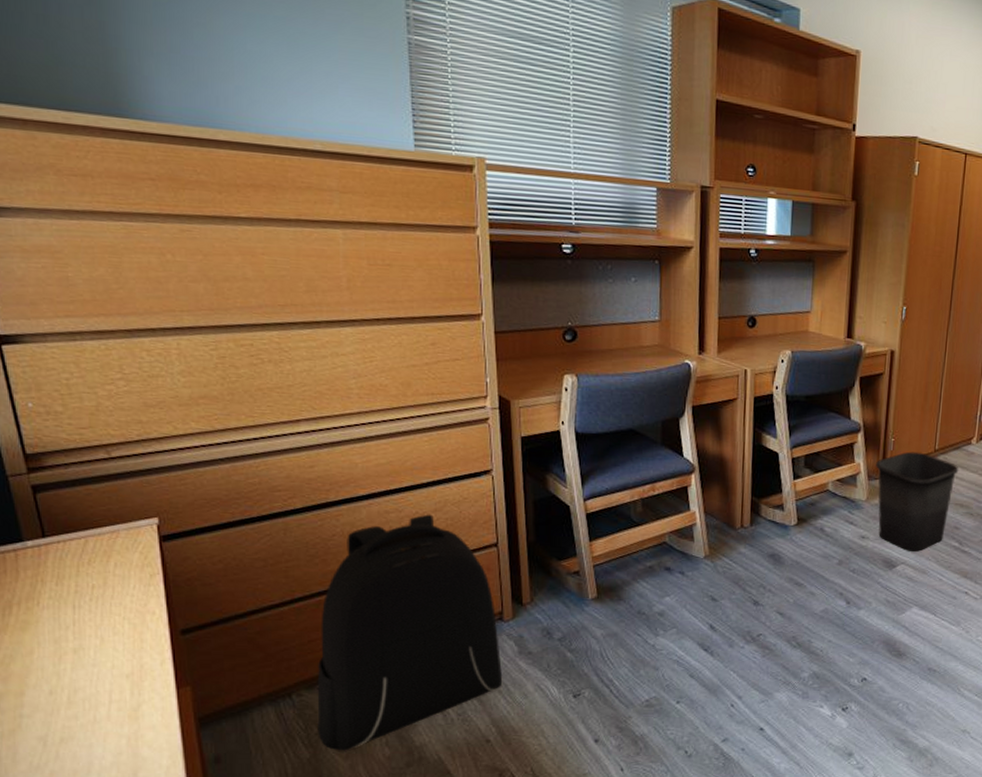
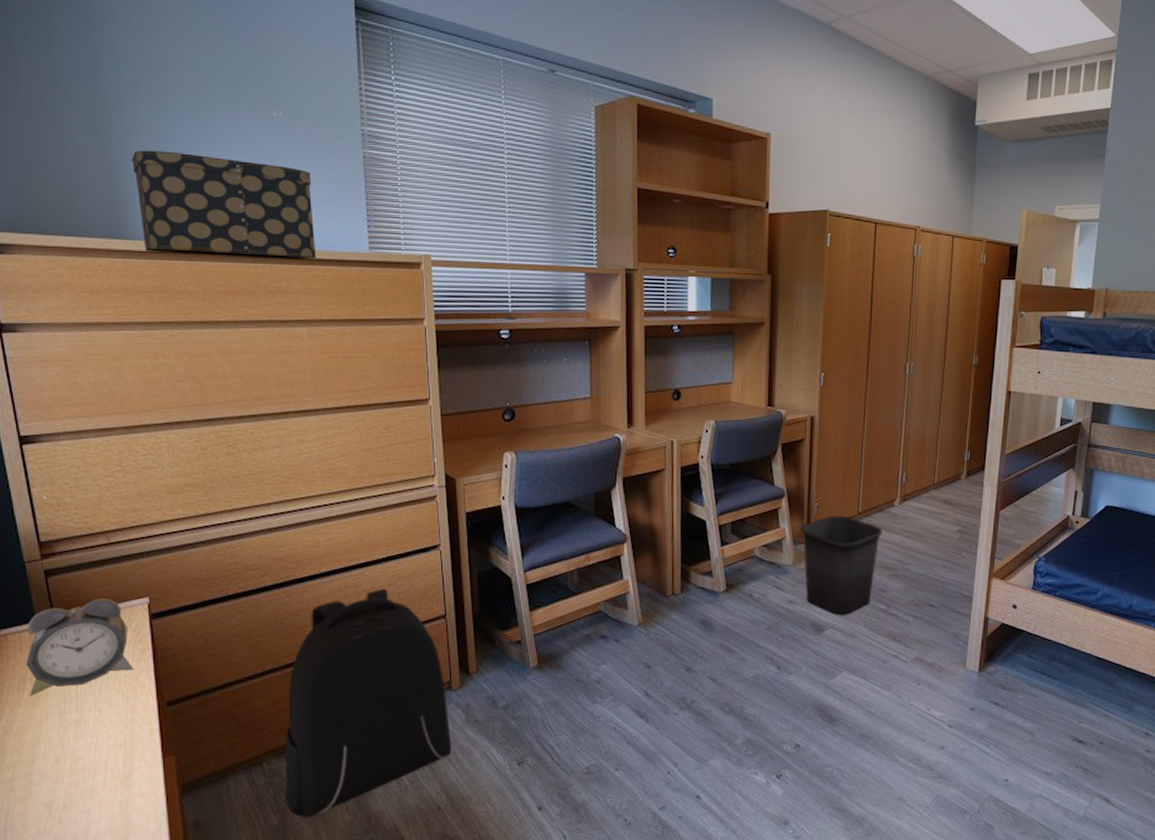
alarm clock: none [11,518,141,622] -> present [25,599,134,696]
storage box: none [129,15,353,155] -> present [131,150,317,260]

